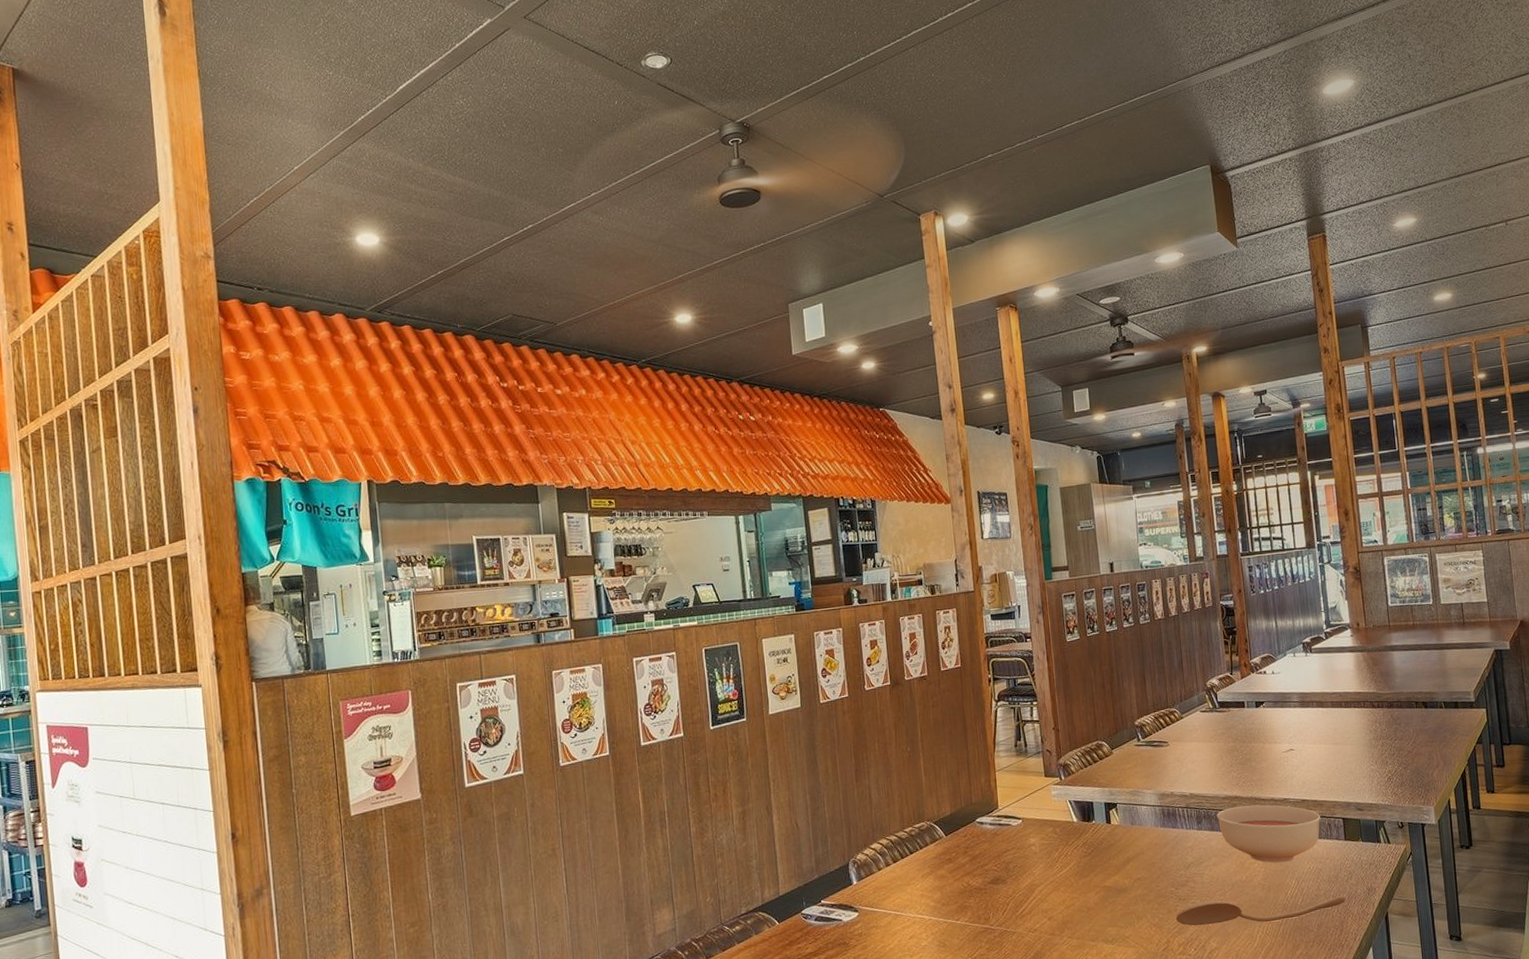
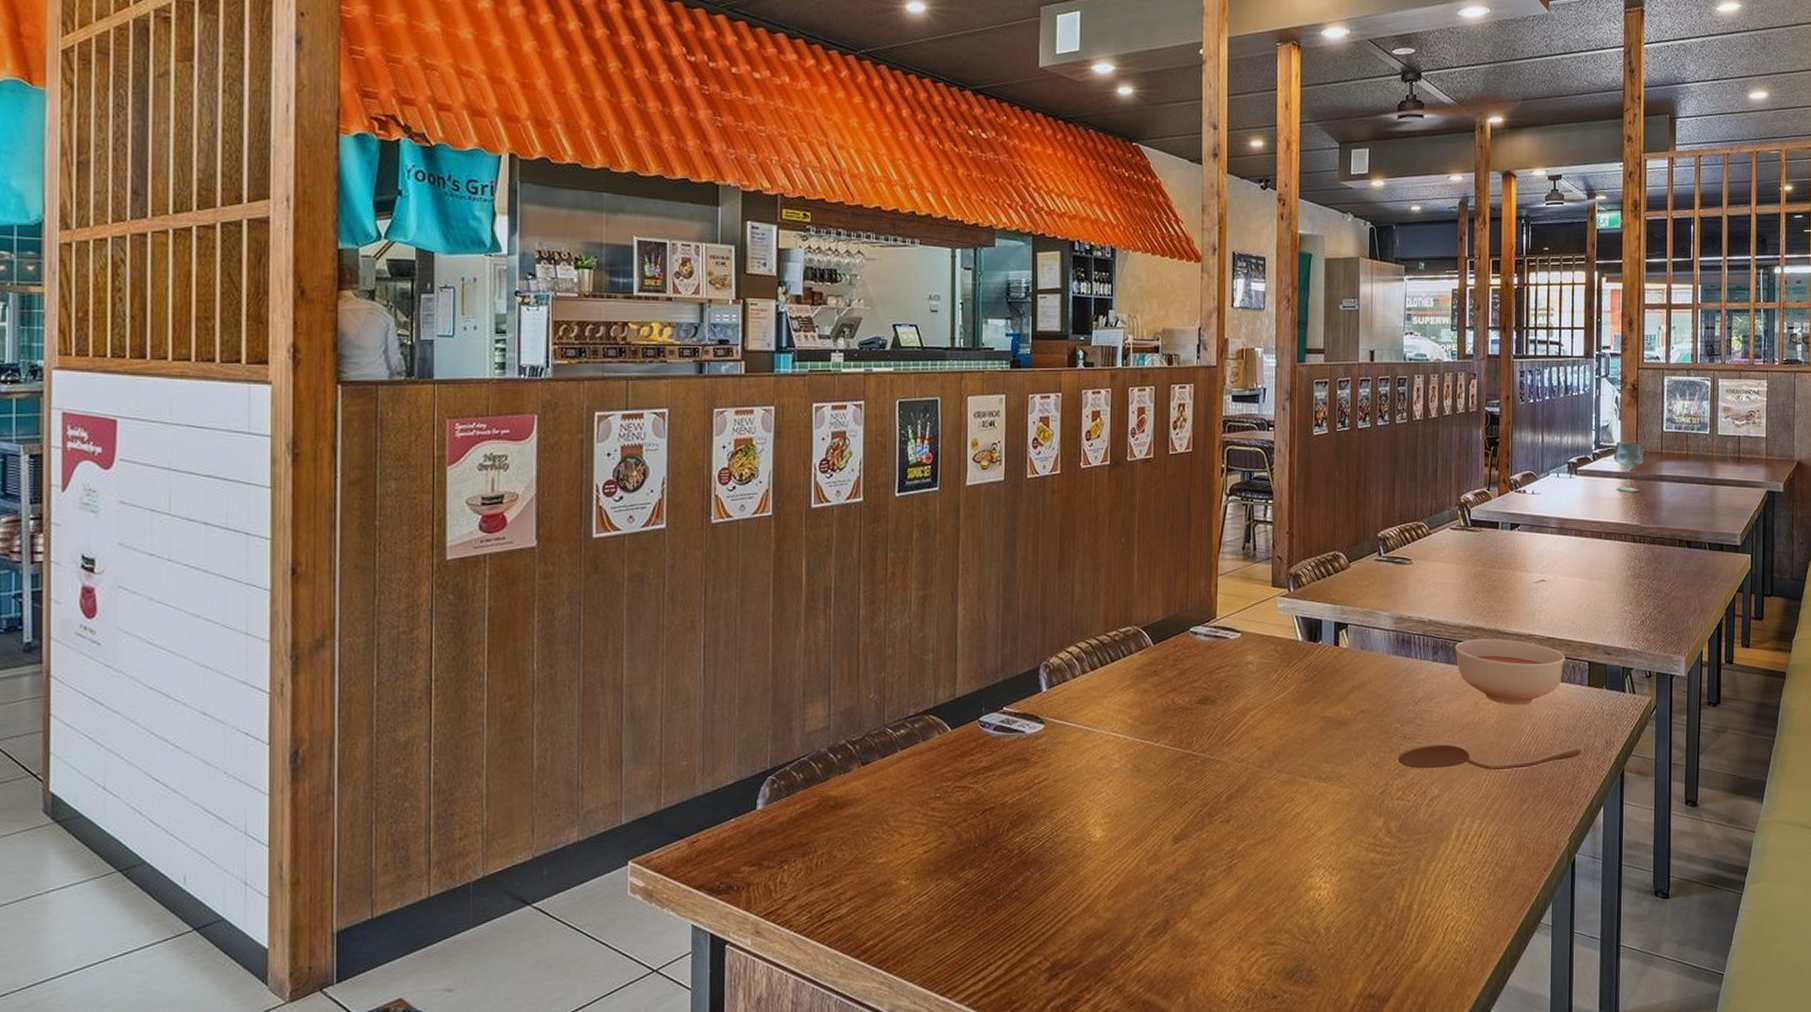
wine glass: none [1344,618,1374,664] -> present [1613,441,1644,492]

